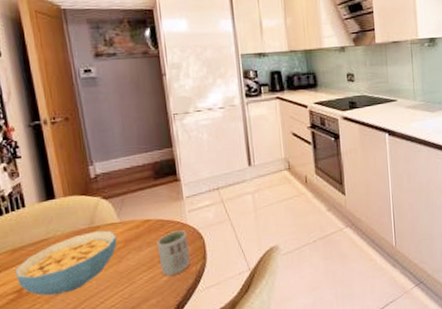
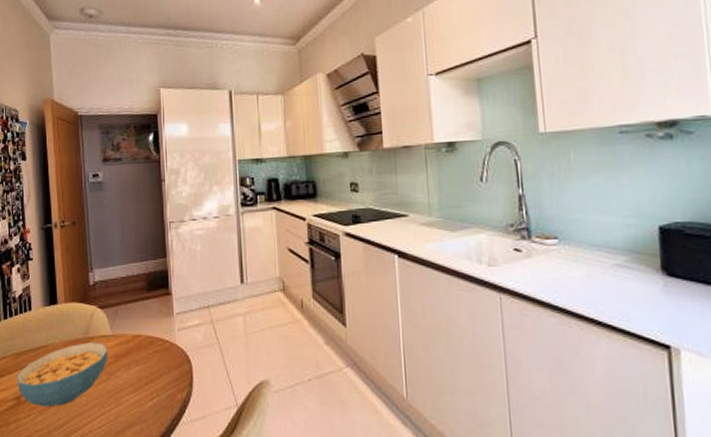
cup: present [157,230,191,276] -> none [145,351,176,402]

